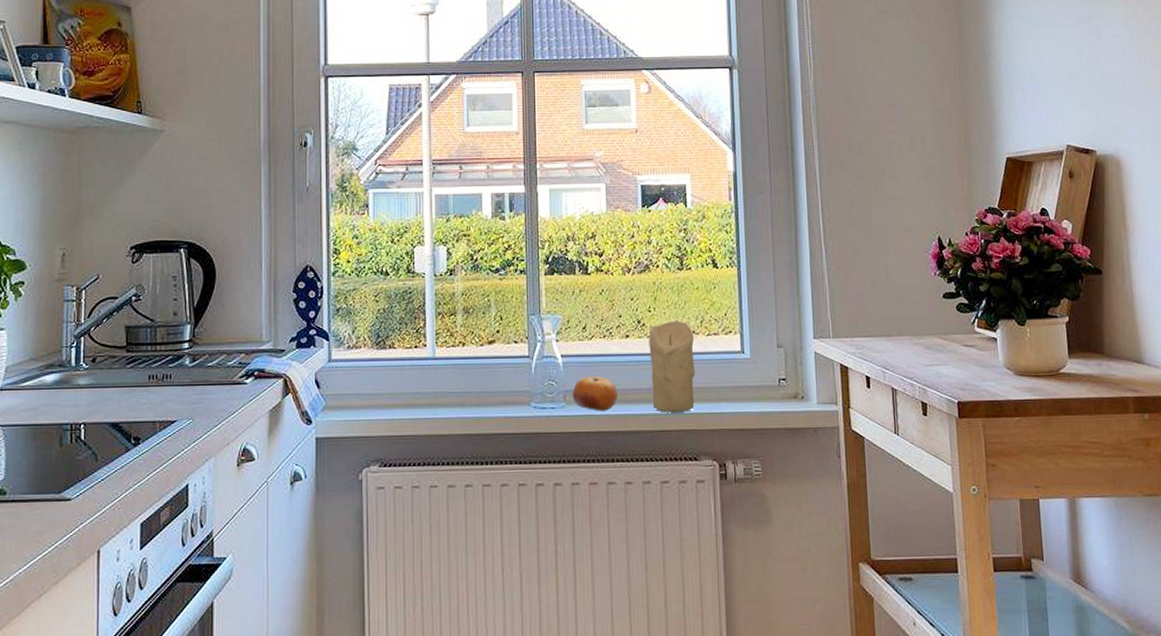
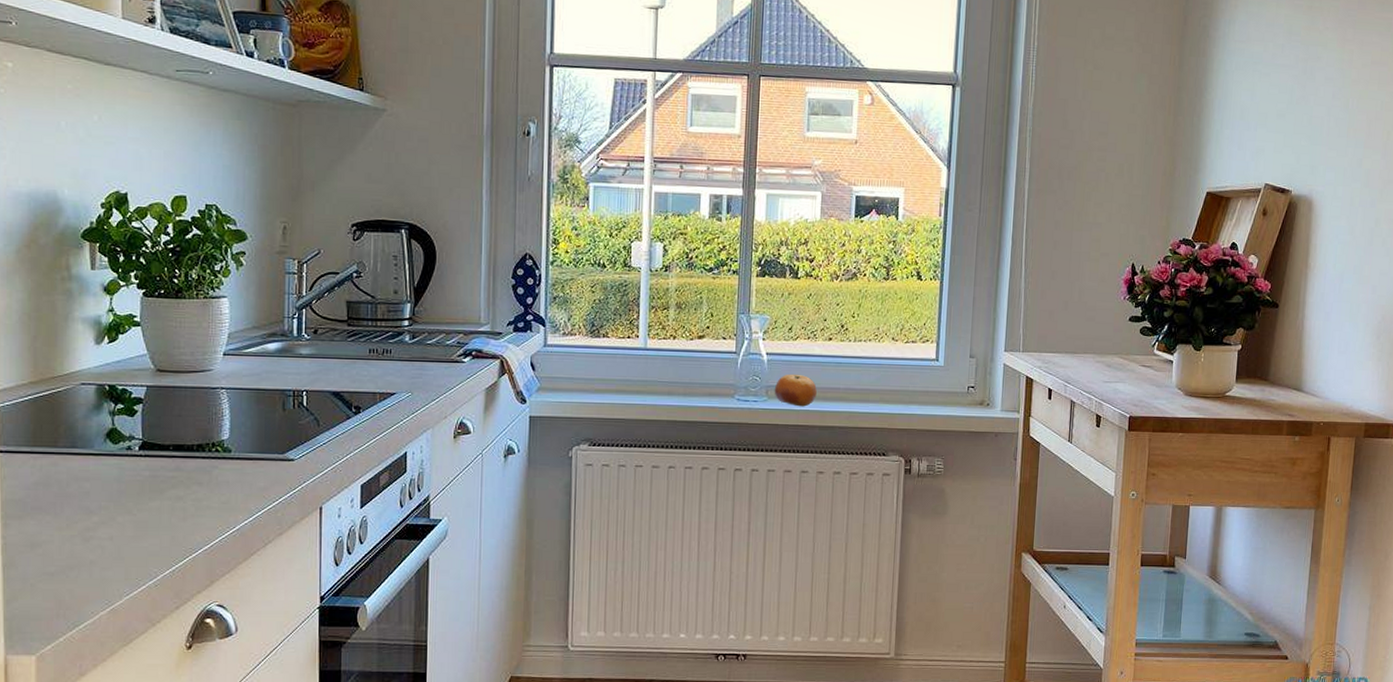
candle: present [648,320,696,413] -> none [848,327,893,412]

